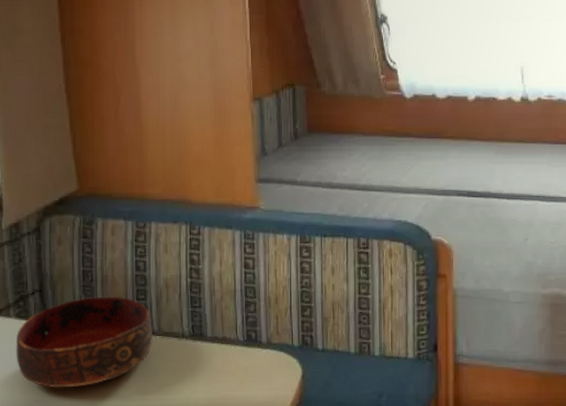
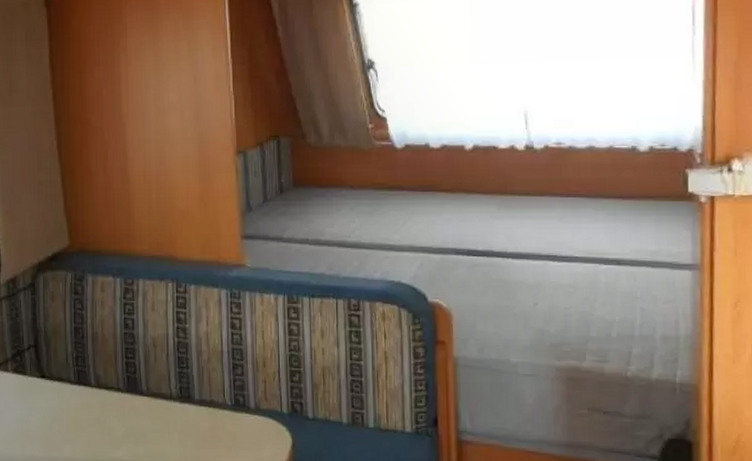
bowl: present [16,297,153,387] -> none [13,354,142,445]

